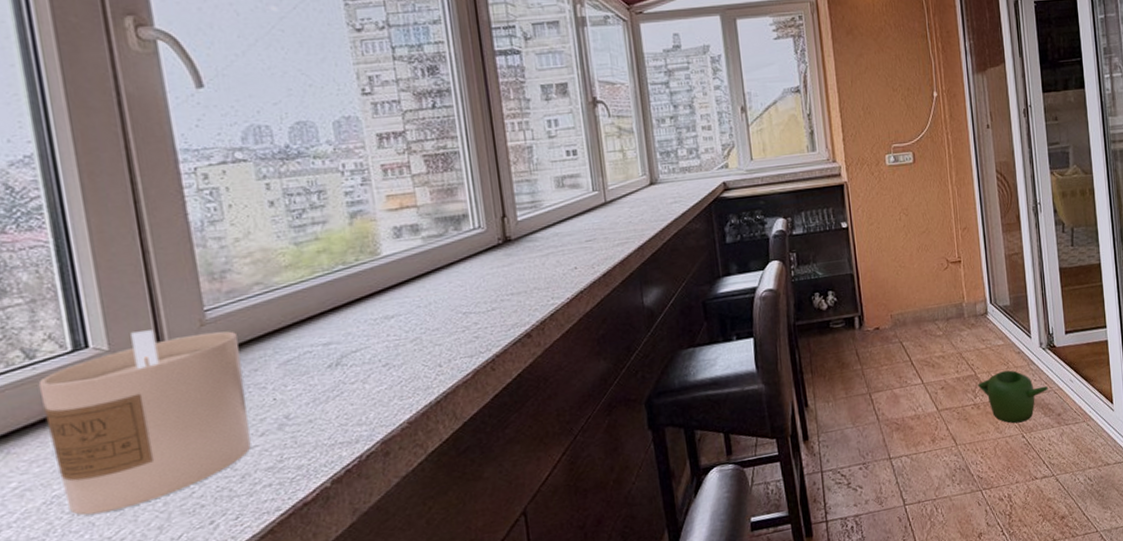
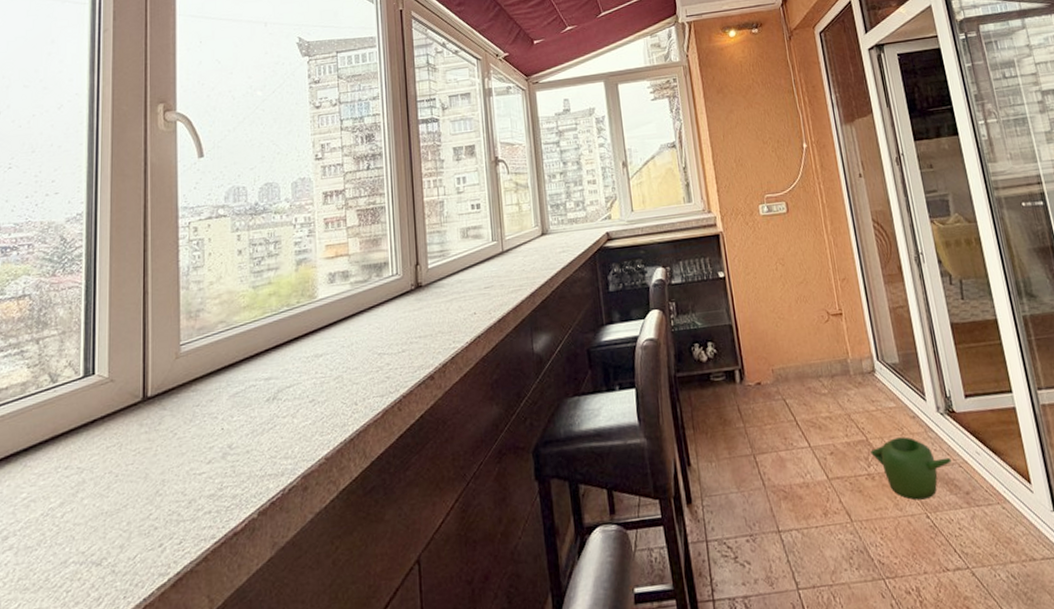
candle: present [38,329,251,516] -> none [55,360,201,529]

